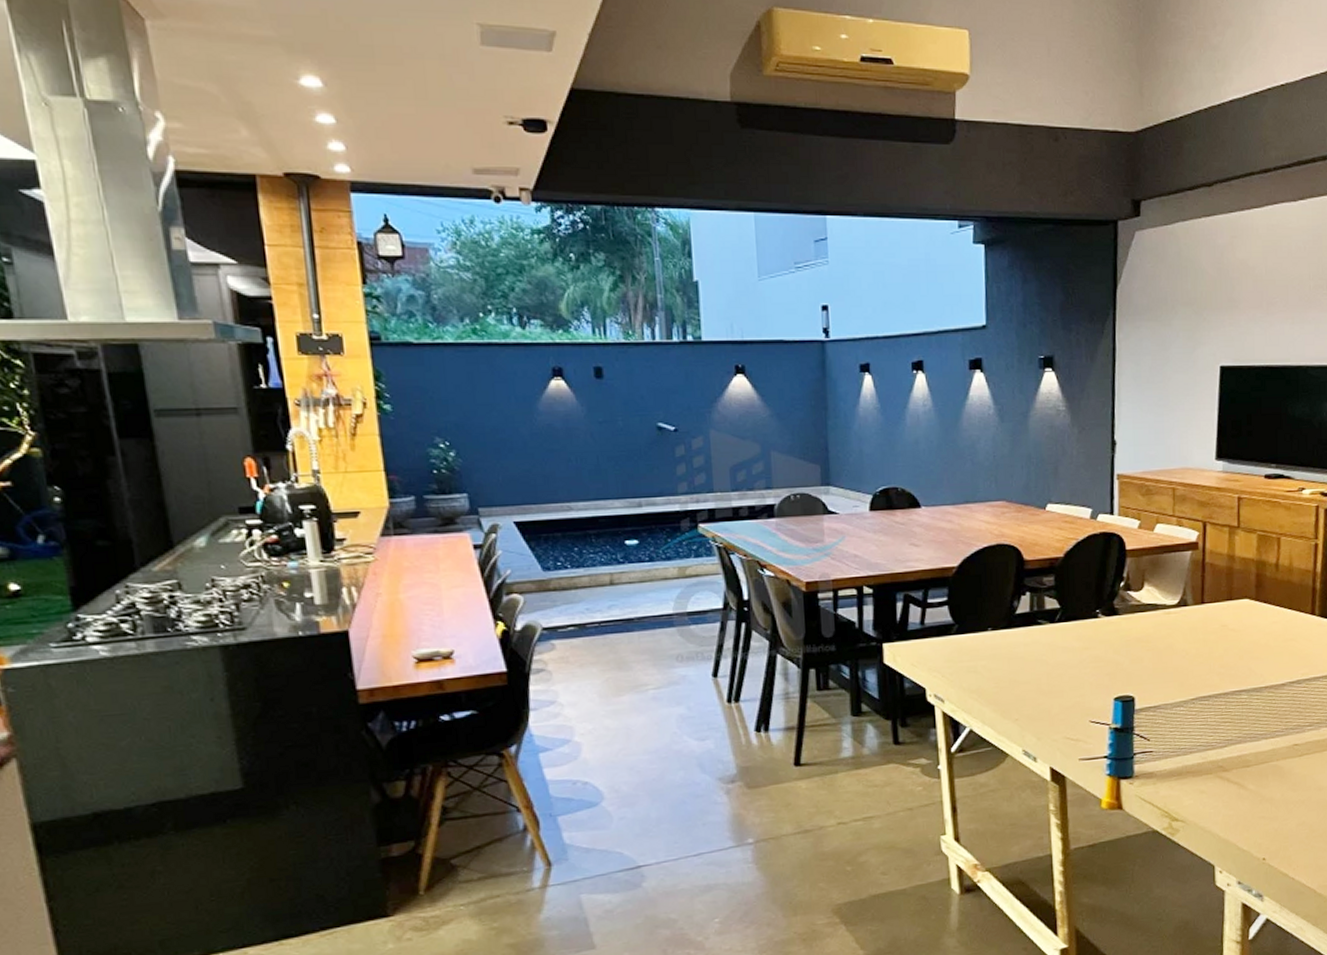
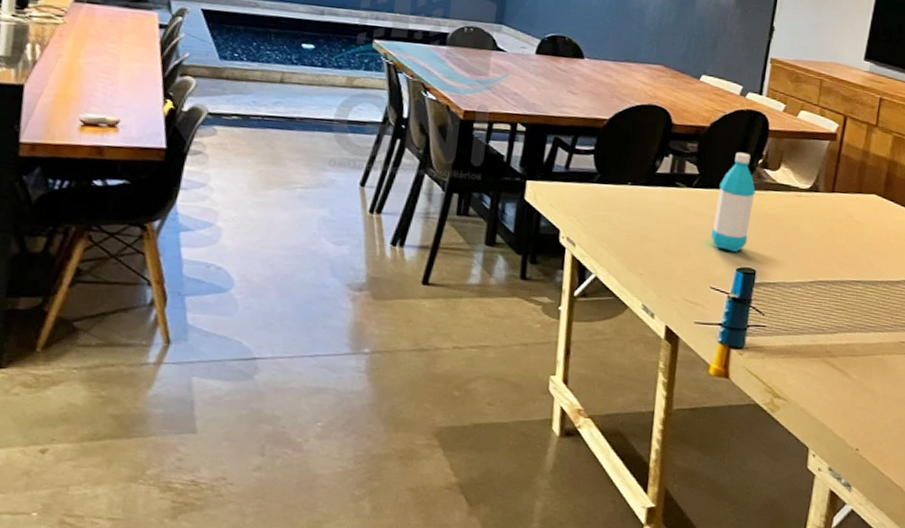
water bottle: none [1082,577,1122,682] -> present [711,152,756,252]

